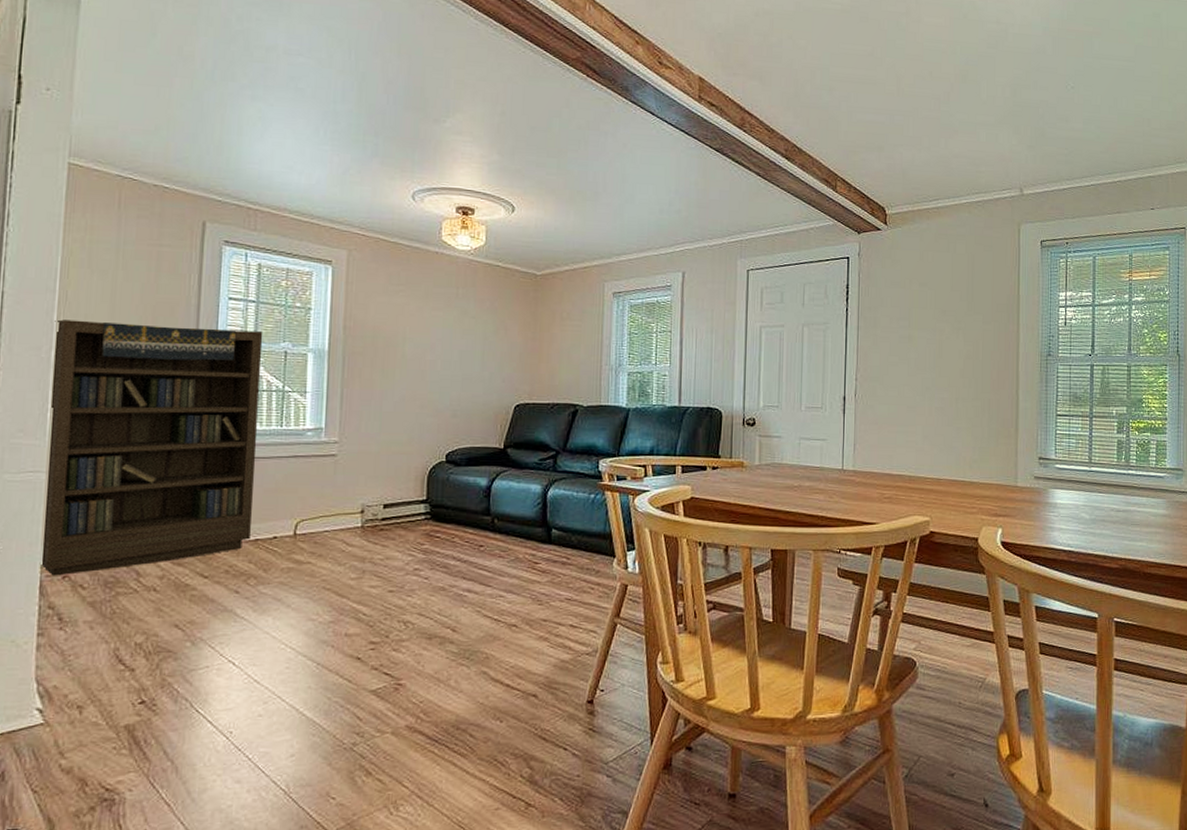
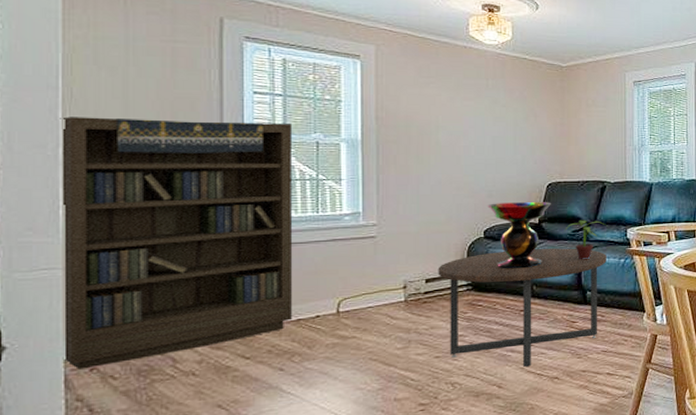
coffee table: none [396,476,575,610] -> present [438,248,607,367]
decorative bowl: none [450,423,518,499] -> present [486,201,551,269]
potted plant: none [530,447,578,493] -> present [564,220,608,260]

